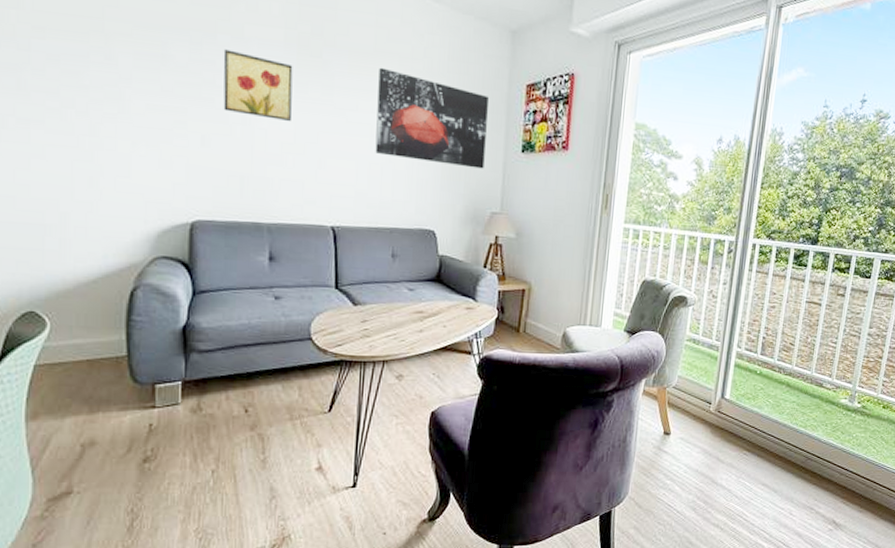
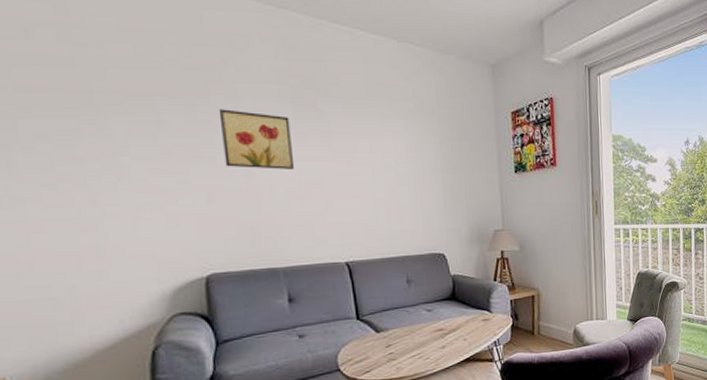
wall art: present [375,67,489,169] -> none [373,110,482,192]

